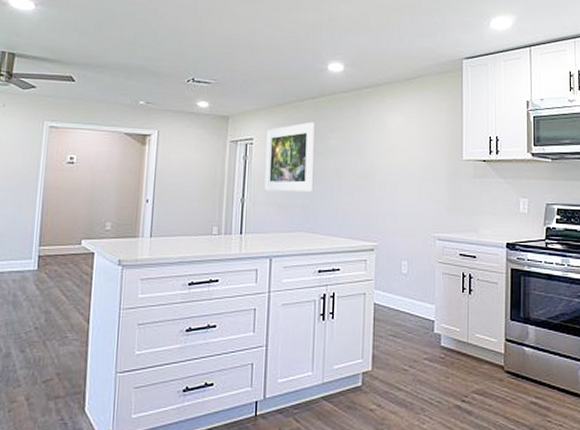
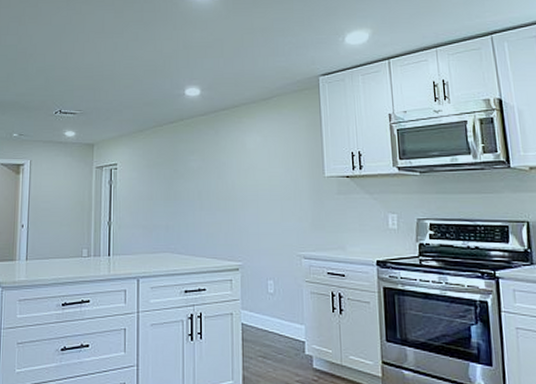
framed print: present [264,121,315,192] -> none [129,145,175,214]

